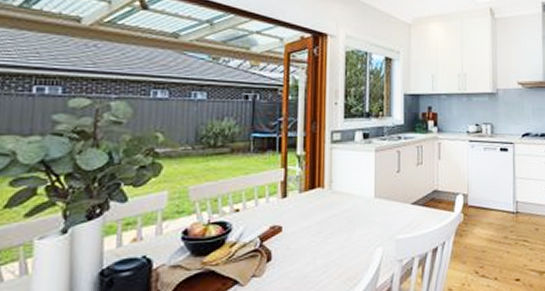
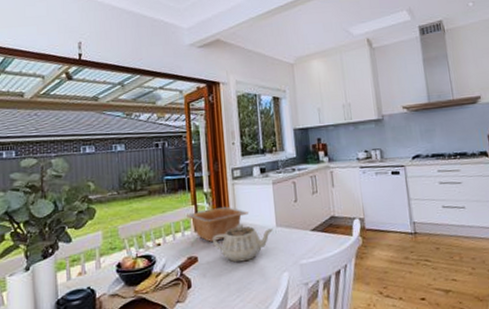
serving bowl: none [273,172,345,210] -> present [185,206,248,242]
teapot: none [302,192,371,235] -> present [213,223,274,263]

